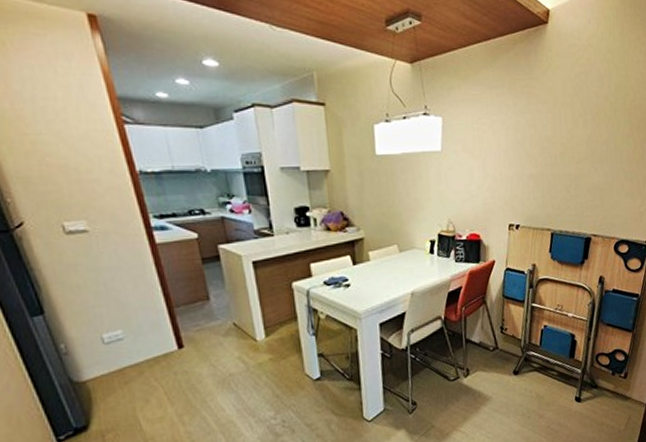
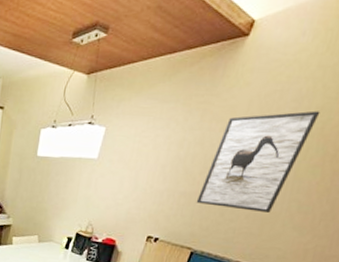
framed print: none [543,88,619,185] -> present [196,110,320,213]

